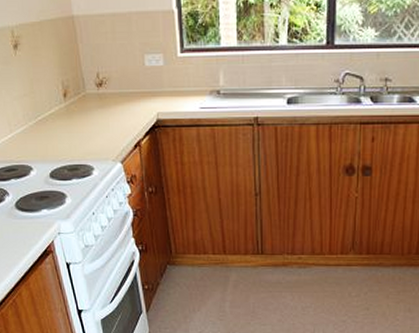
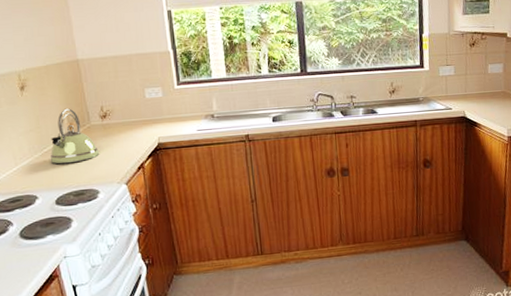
kettle: none [44,72,95,135] -> present [50,108,100,164]

